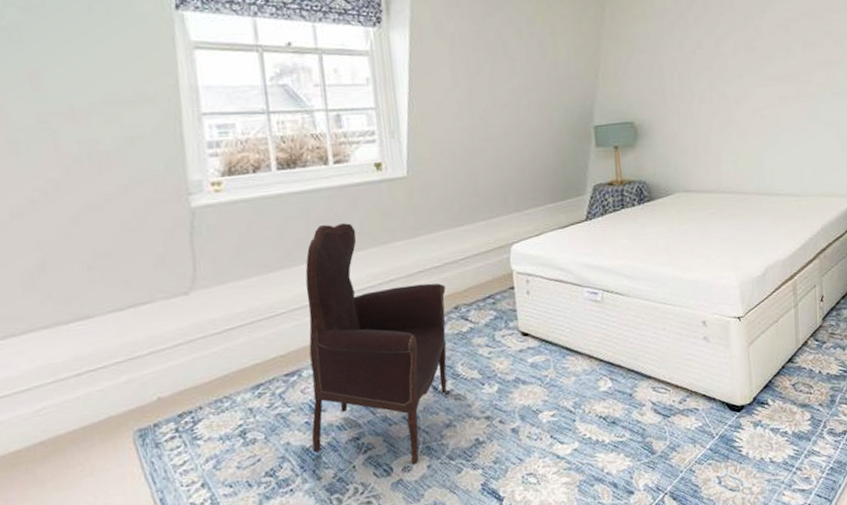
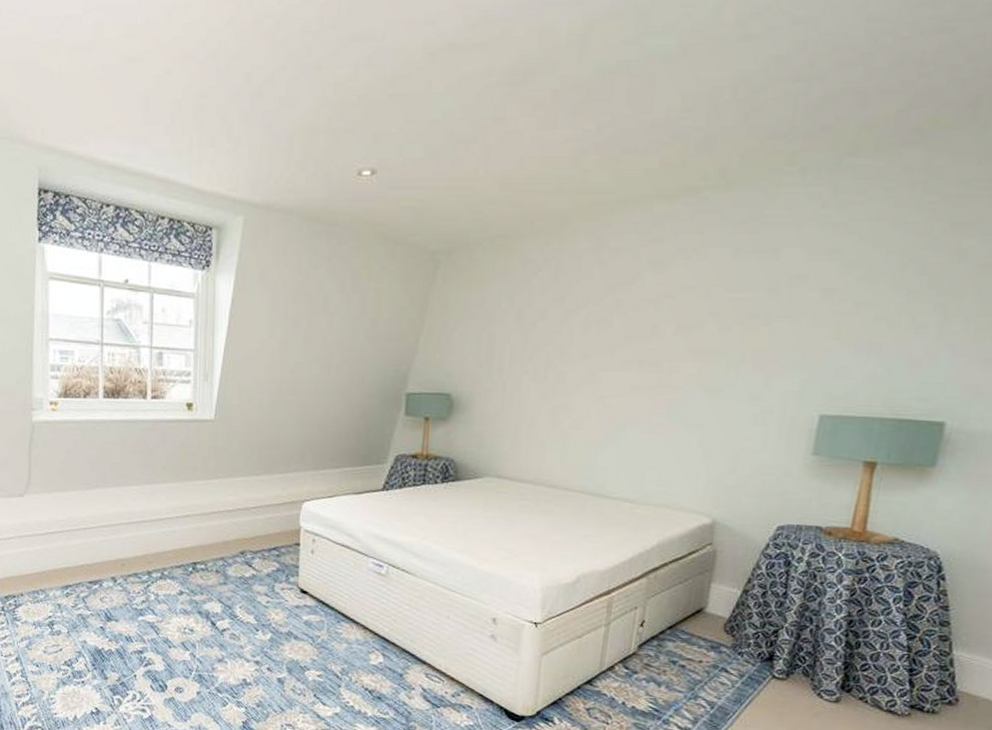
armchair: present [305,223,447,465] -> none [104,454,235,688]

